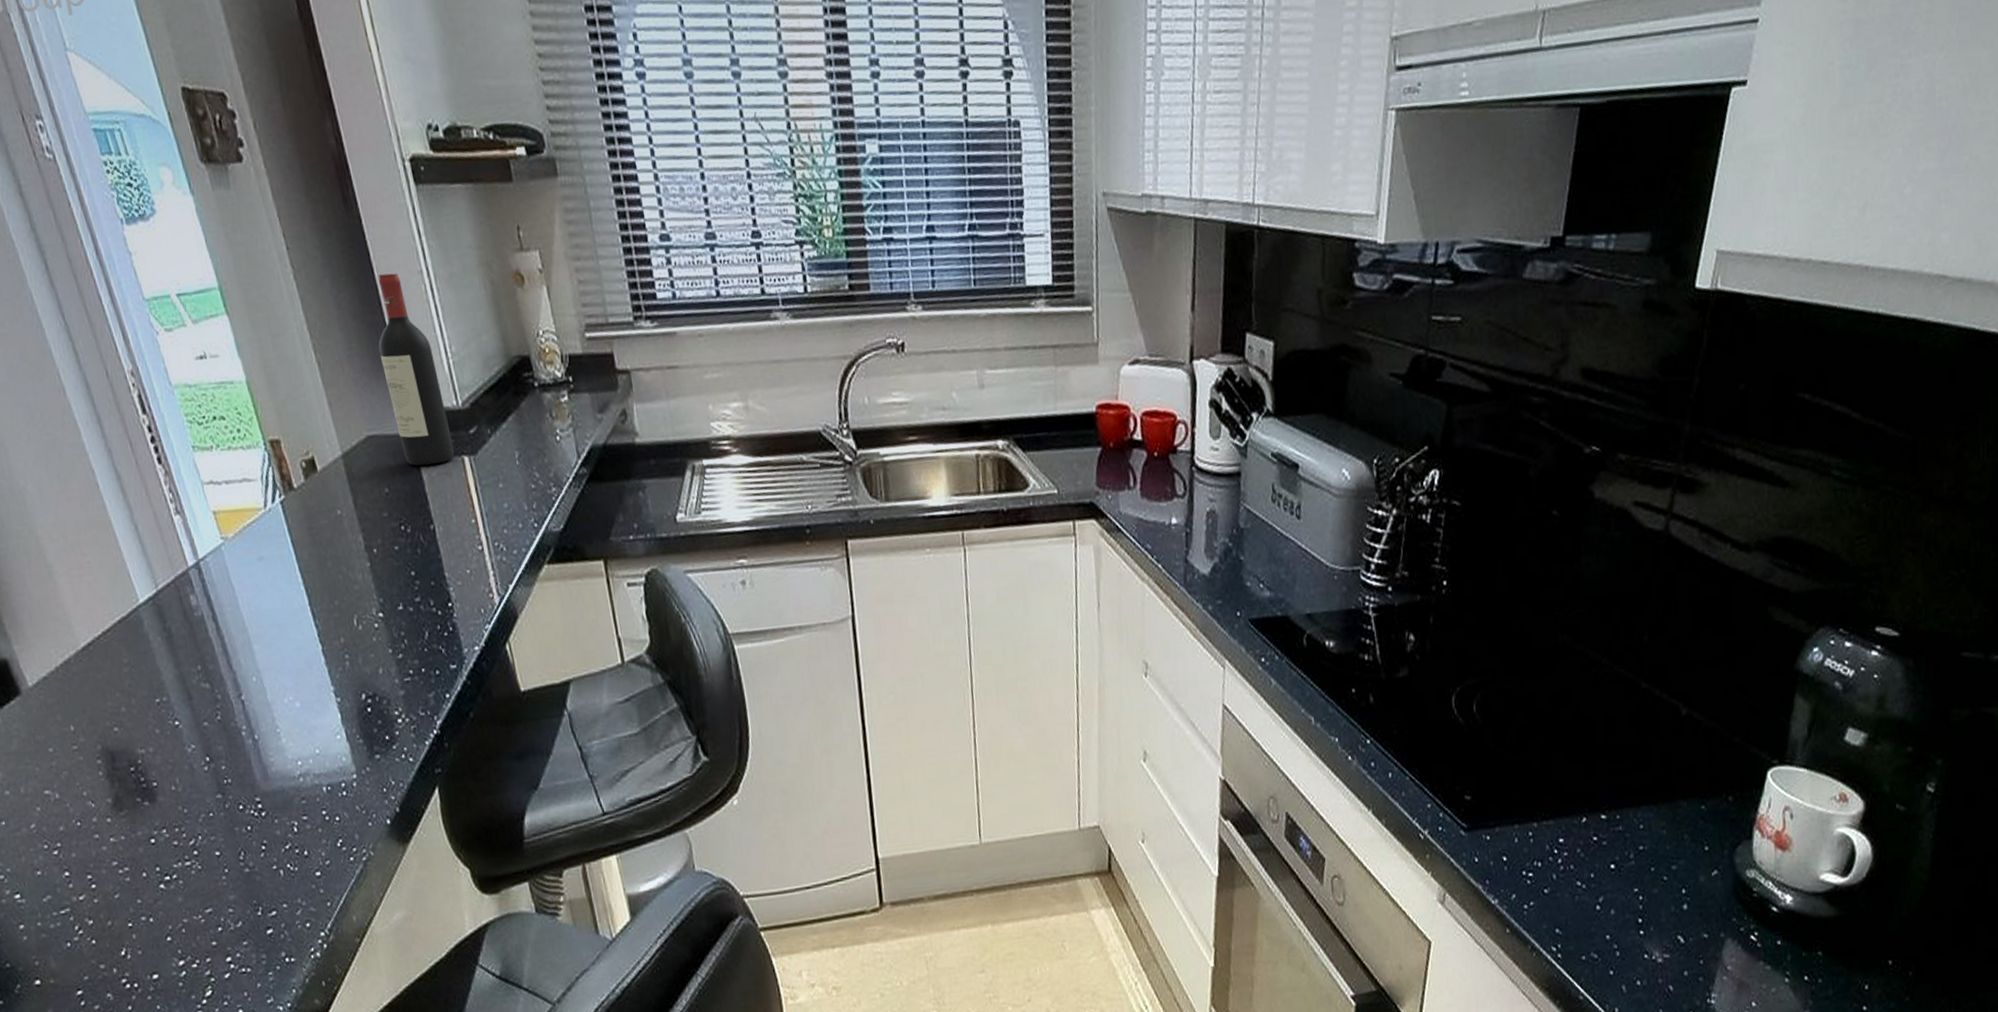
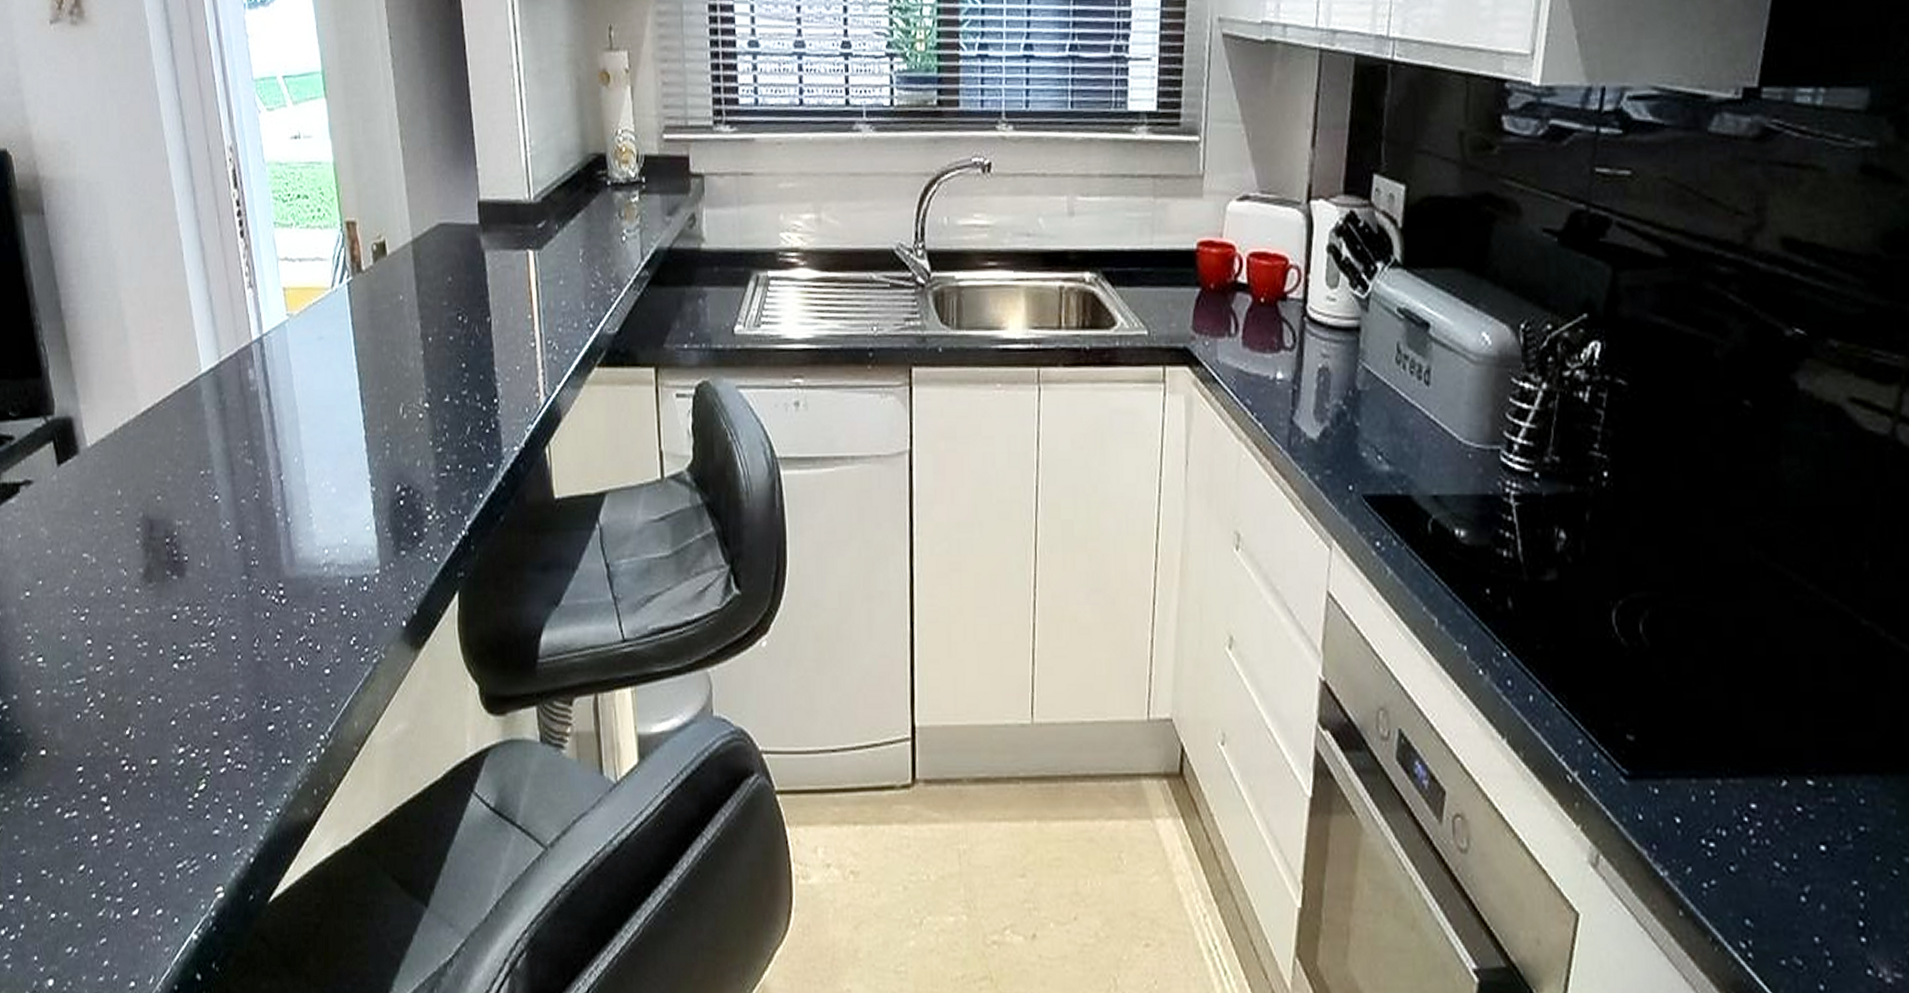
wine bottle: present [378,273,455,466] -> none [461,66,520,257]

